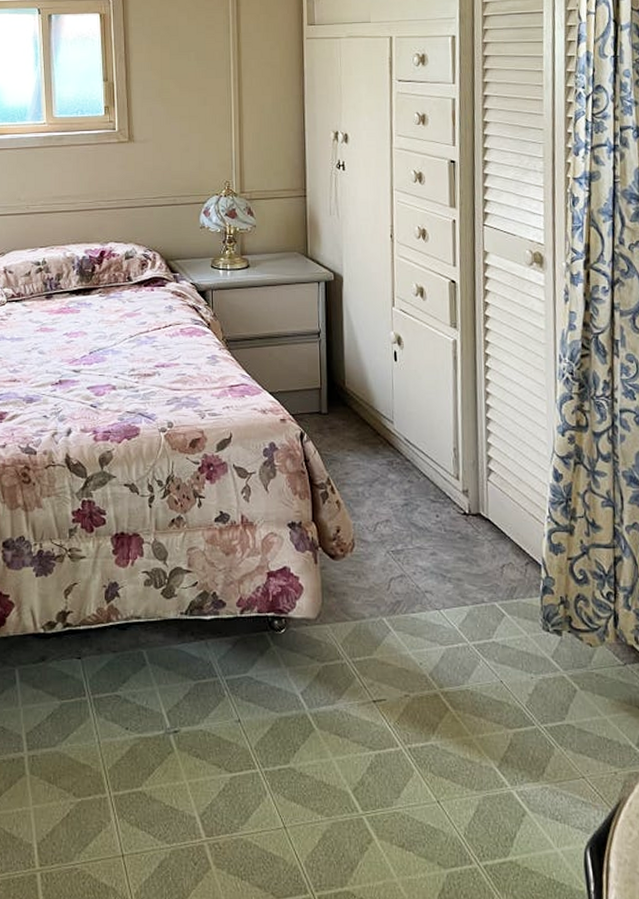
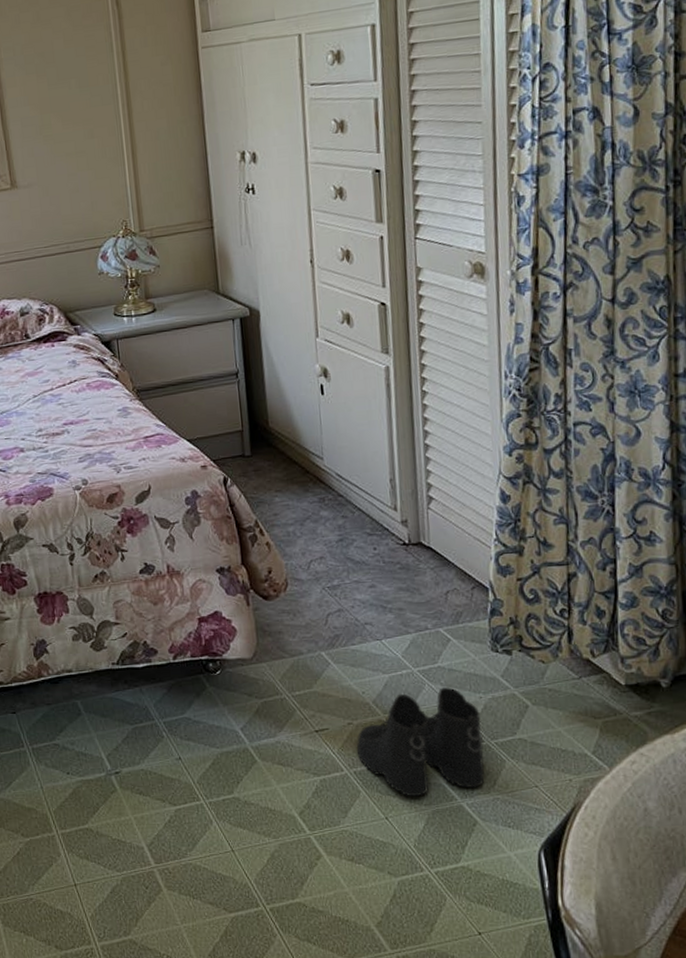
boots: none [412,664,535,781] -> present [357,687,485,797]

